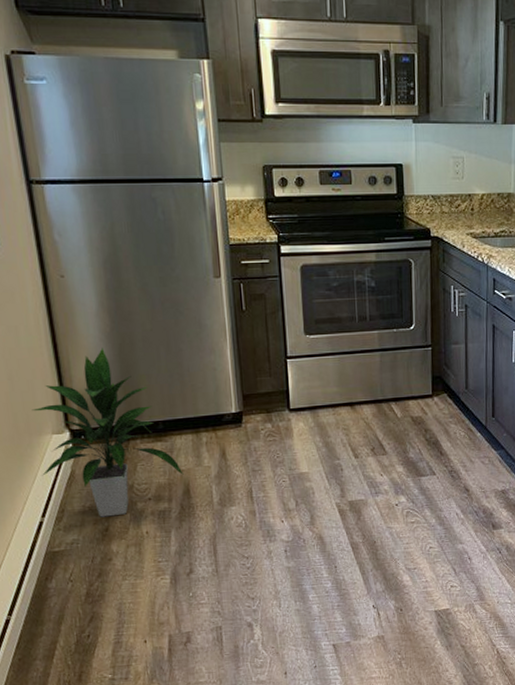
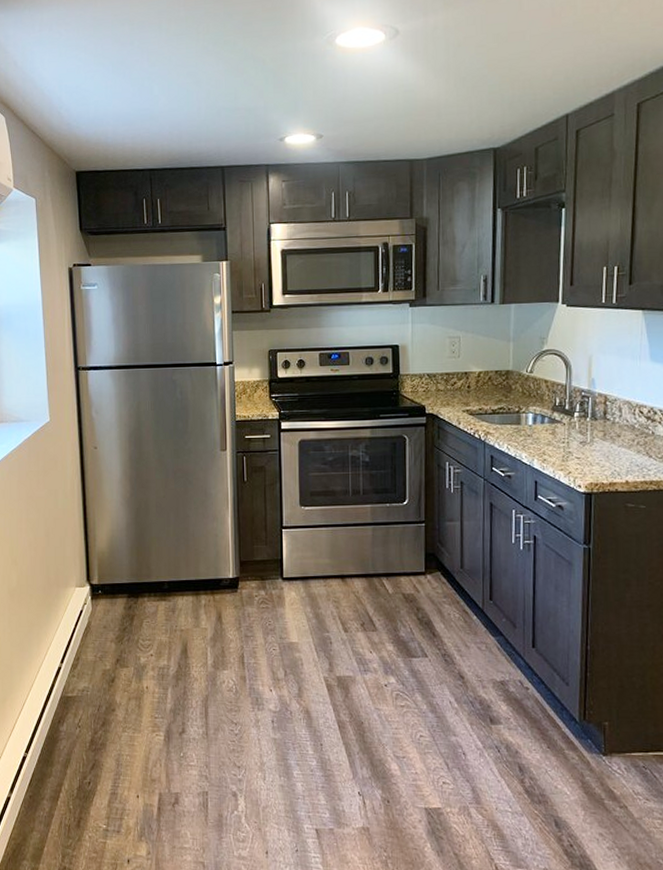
indoor plant: present [31,348,184,517] -> none [61,512,183,669]

